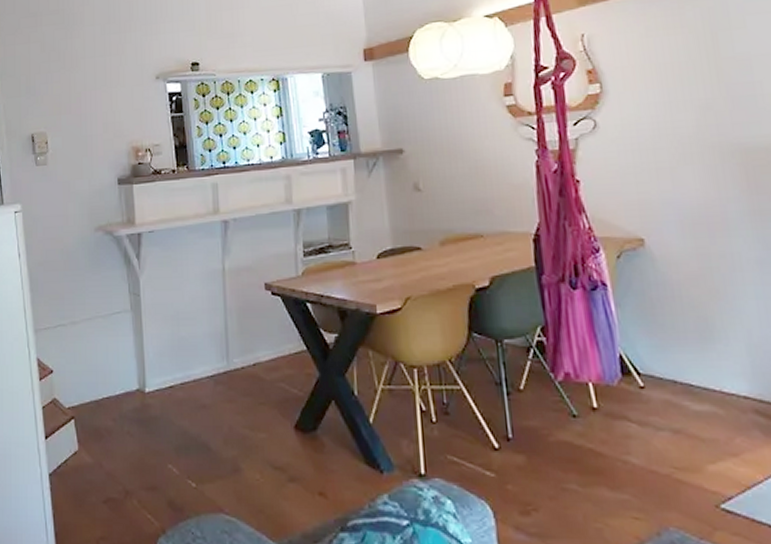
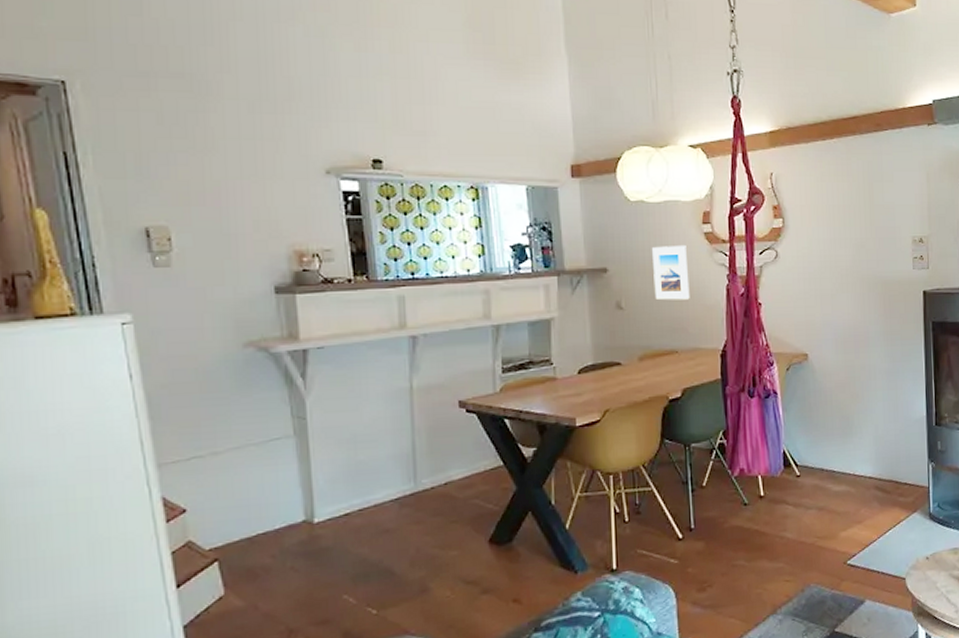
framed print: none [450,120,494,181] -> present [652,244,690,301]

